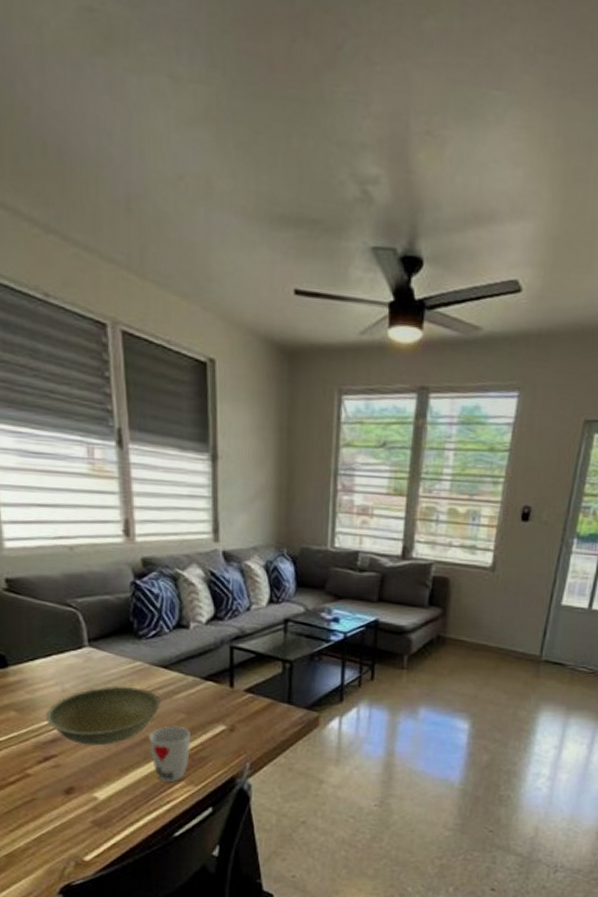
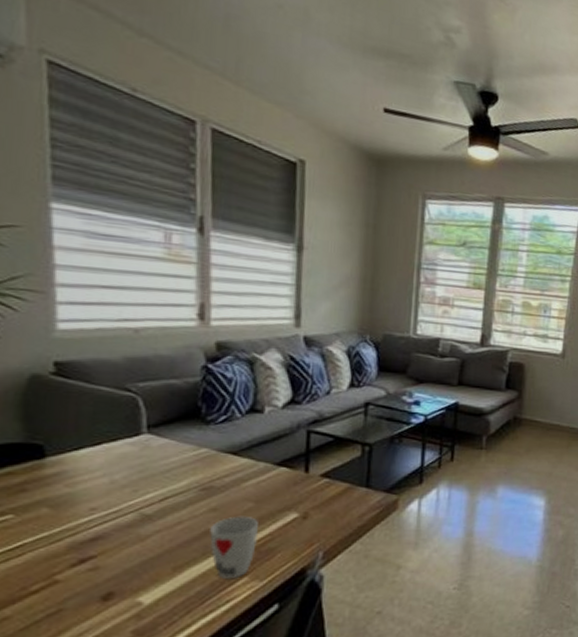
bowl: present [46,685,161,746] -> none [87,475,227,543]

